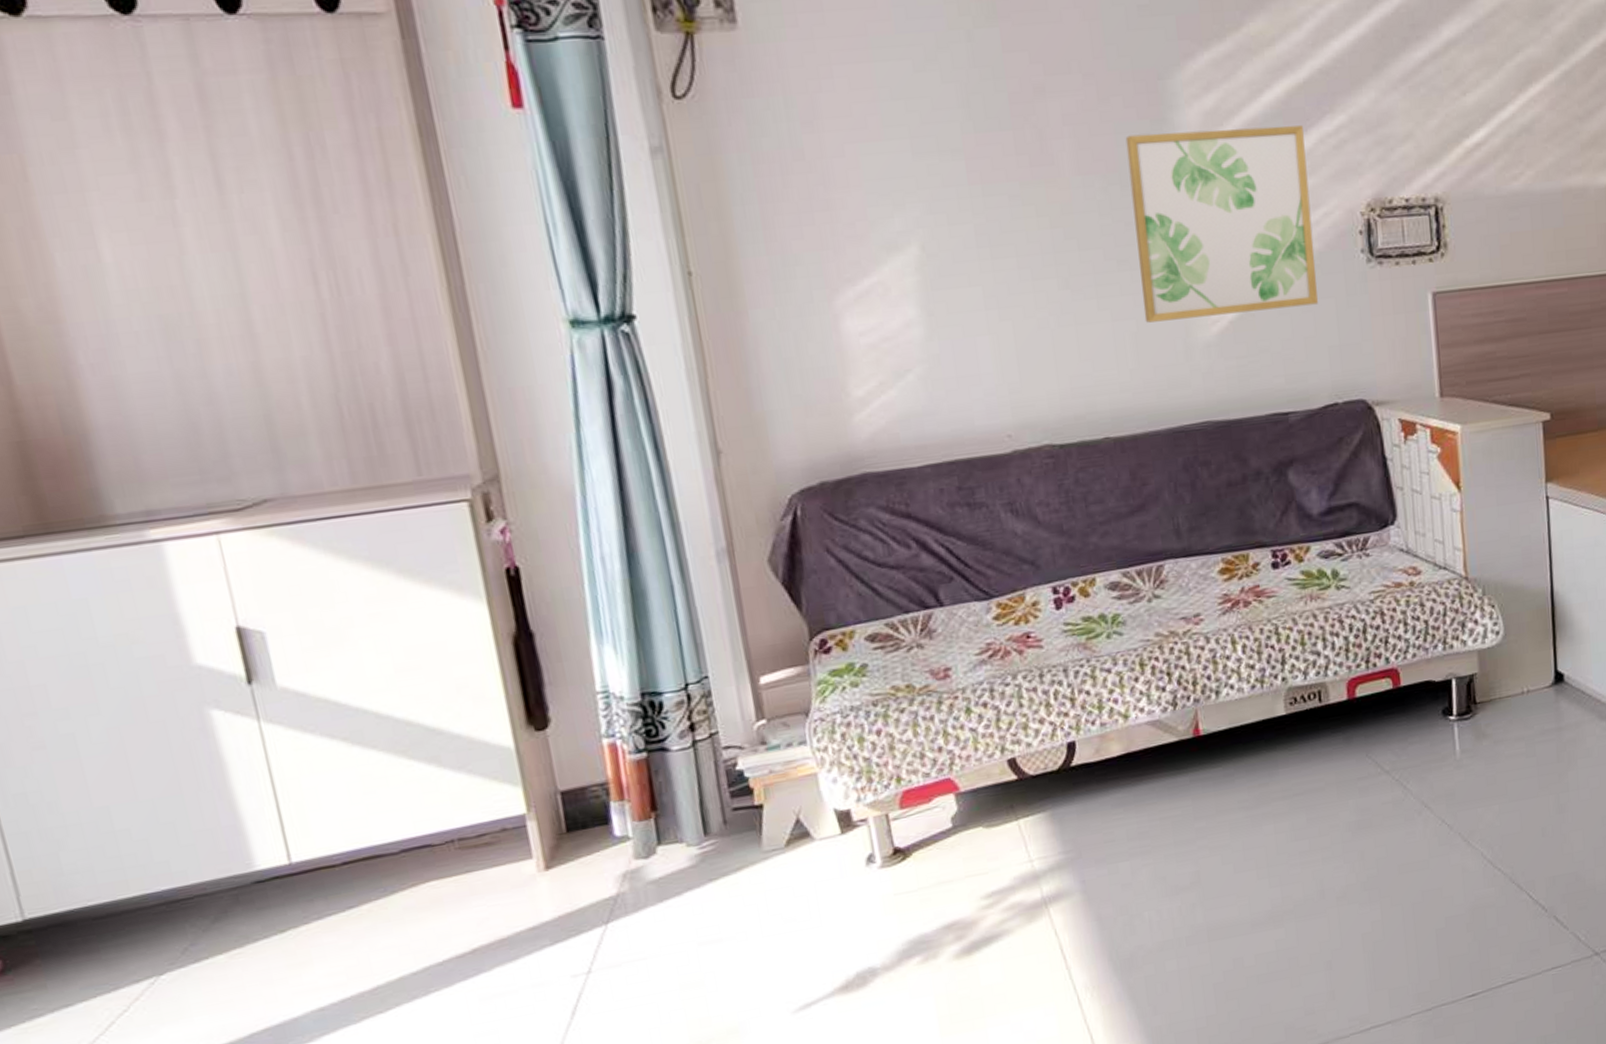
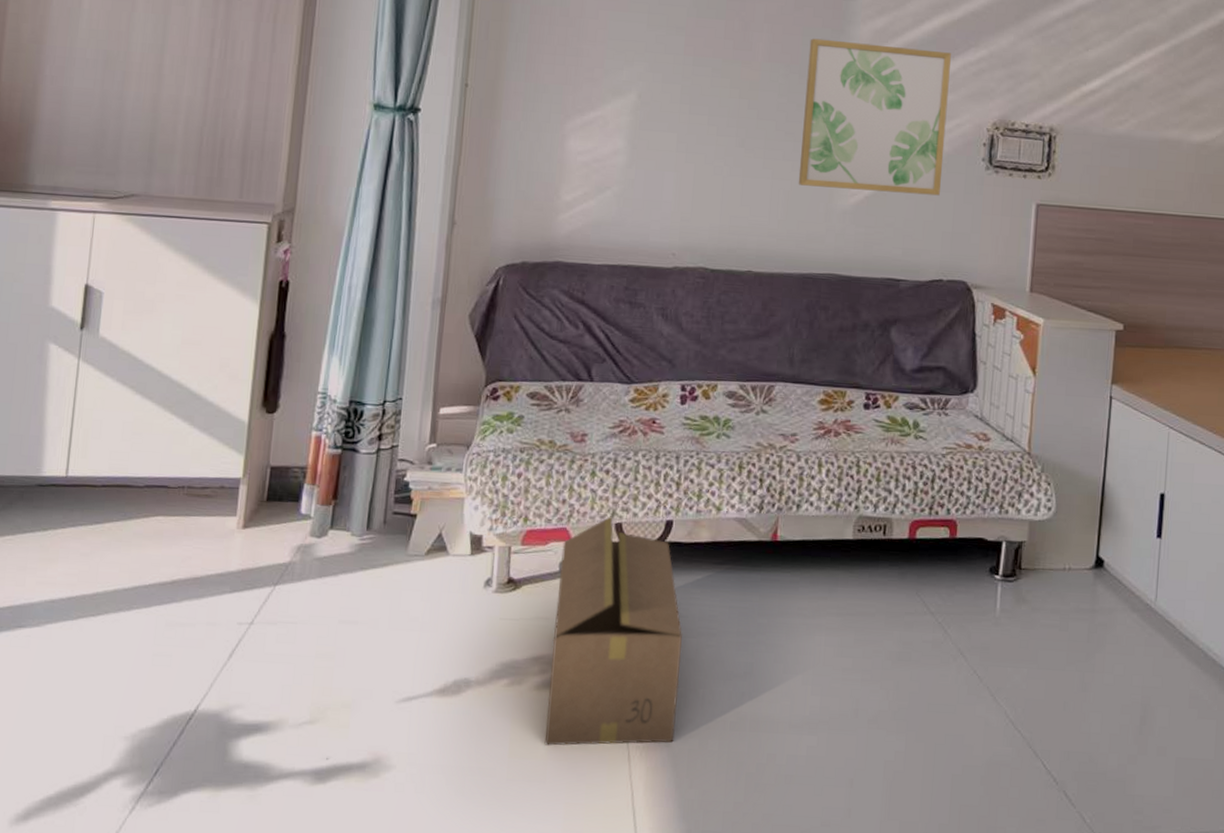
cardboard box: none [950,752,1126,1014] -> present [544,516,683,746]

